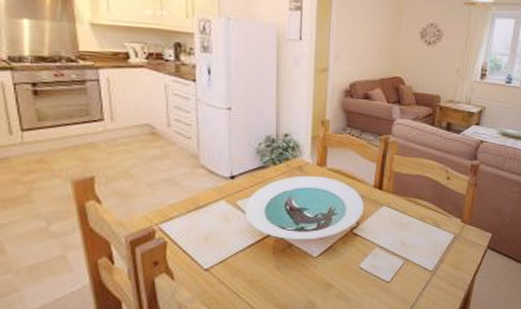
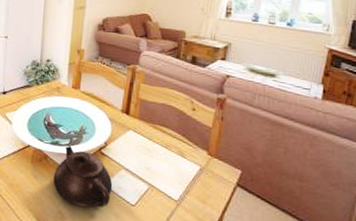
teapot: none [300,231,367,293] -> present [53,146,113,208]

